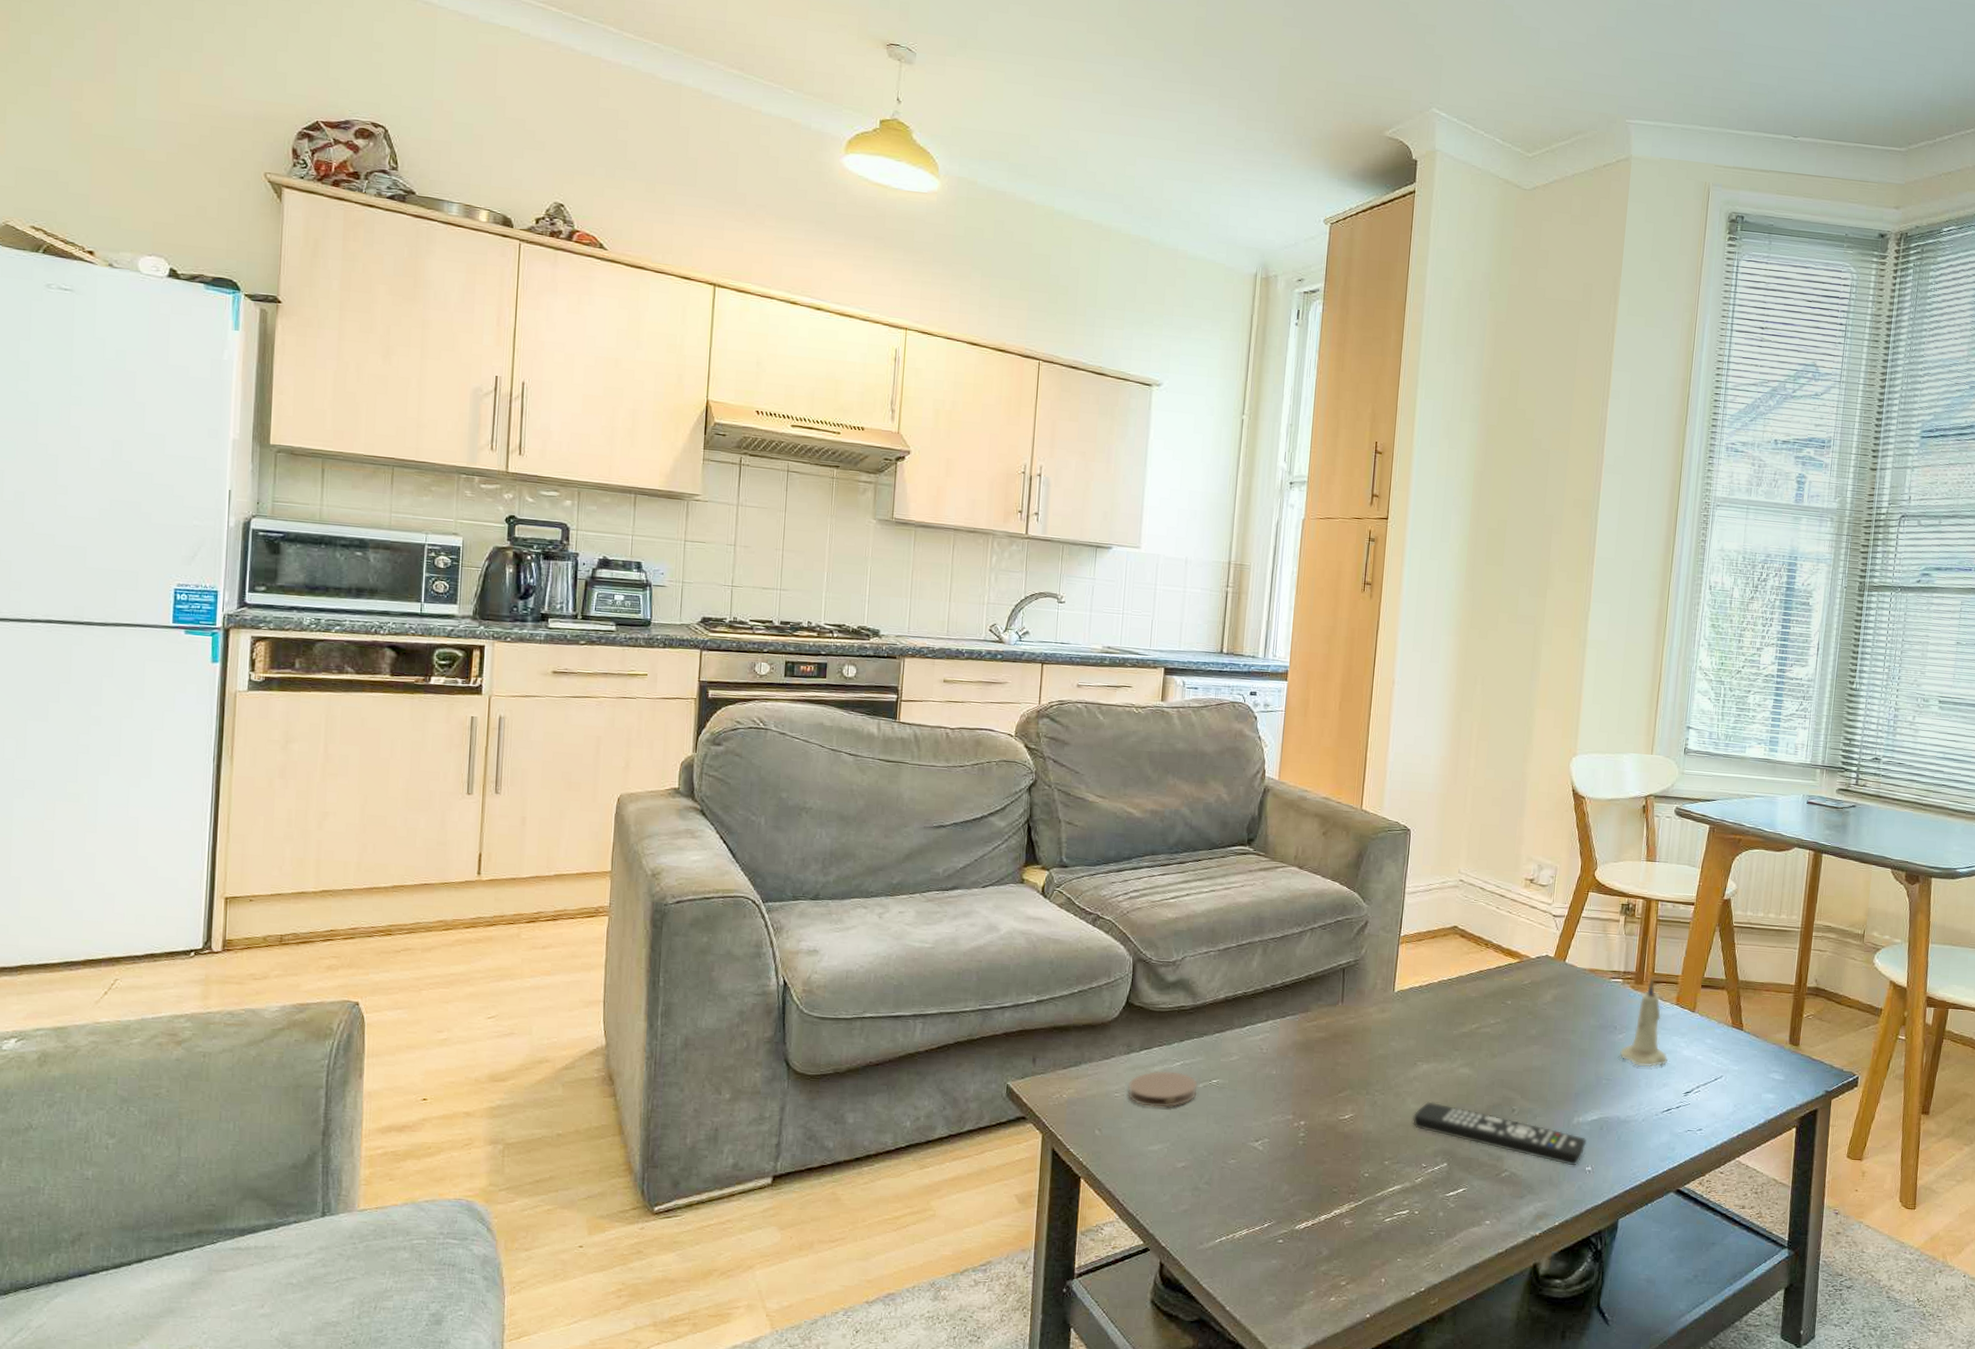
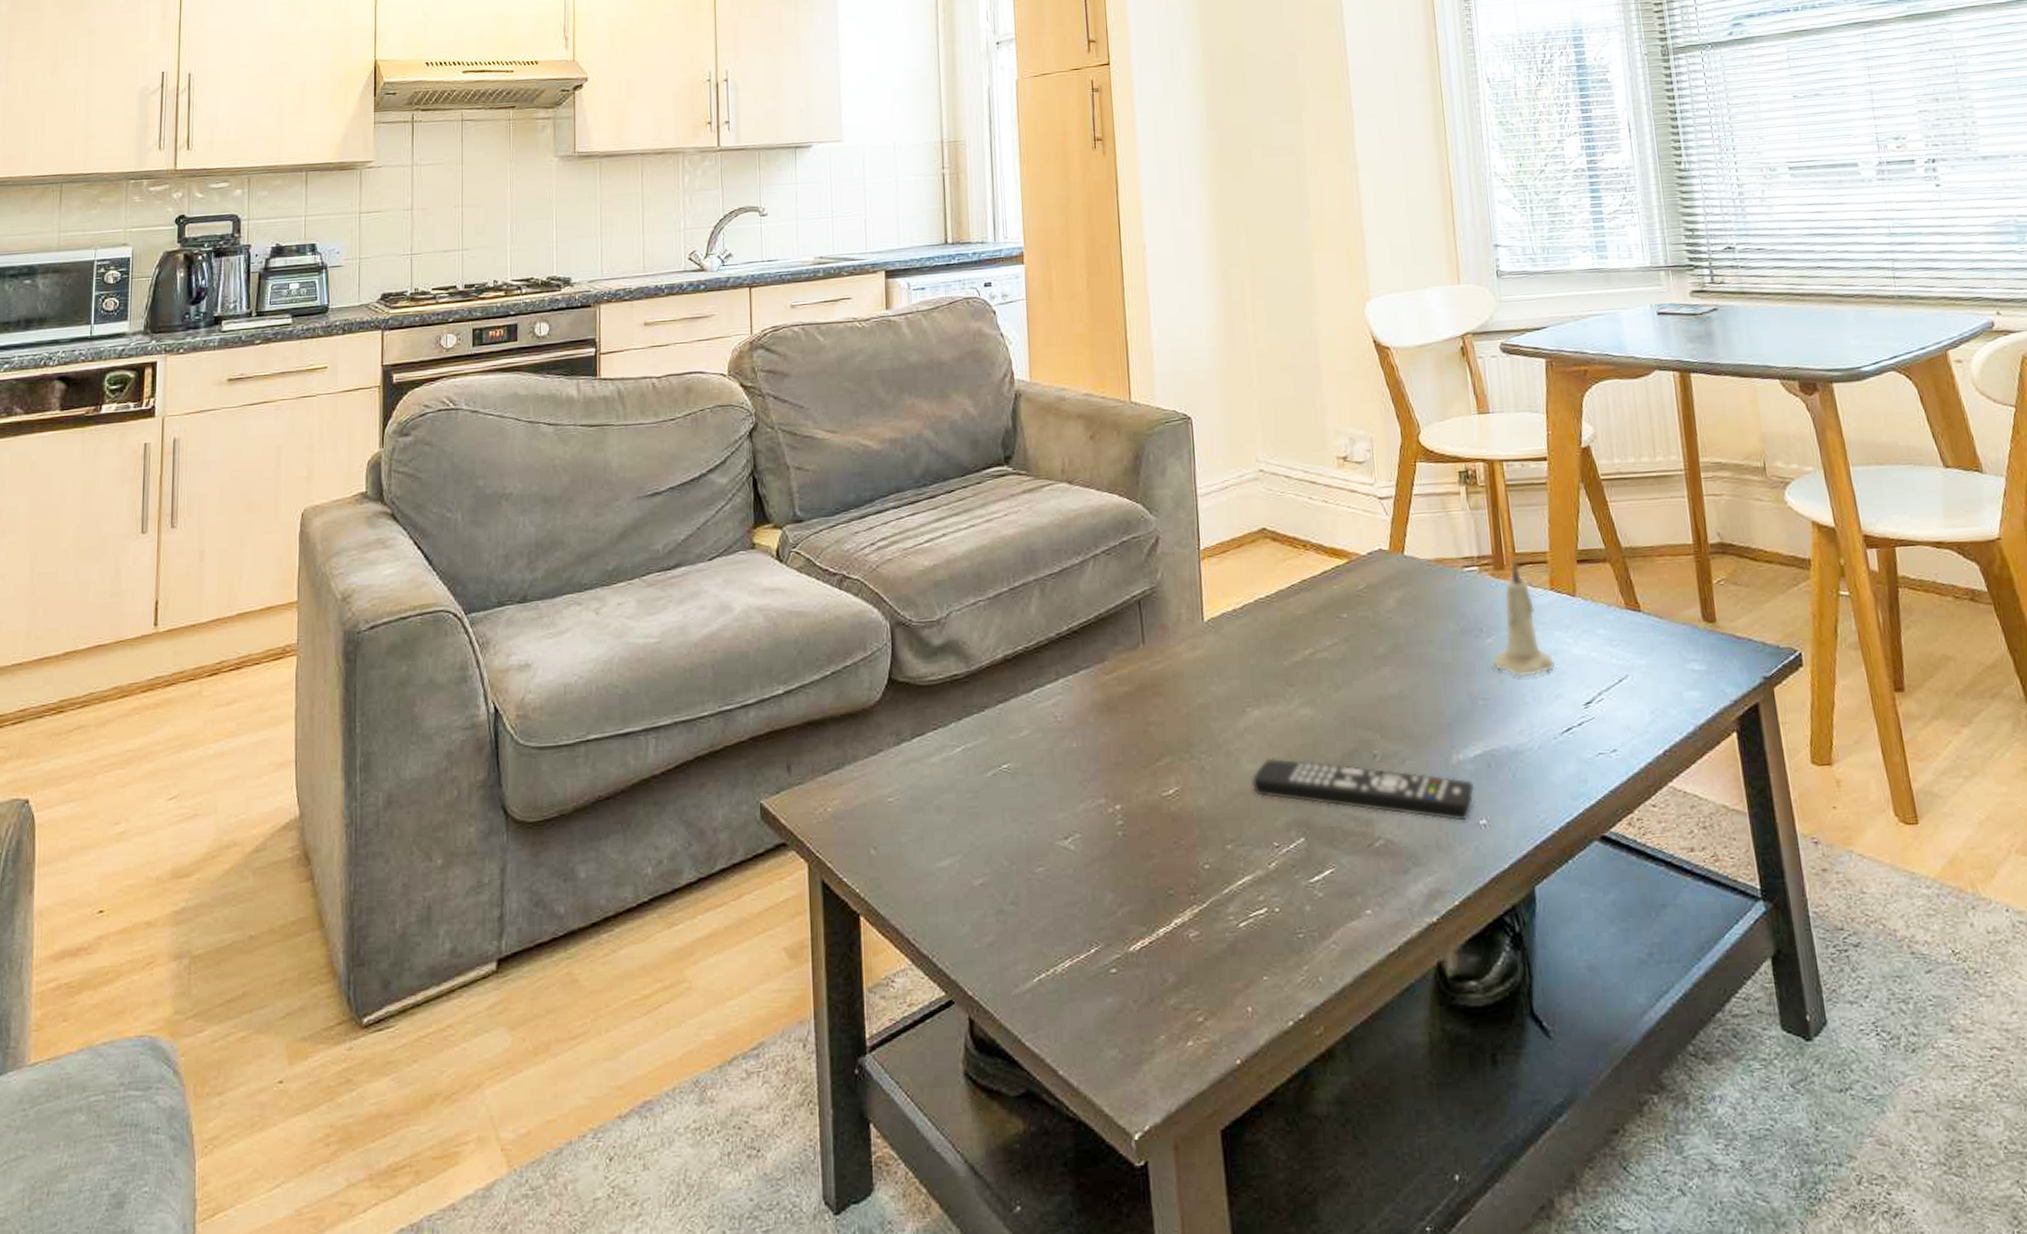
coaster: present [1128,1071,1198,1108] -> none [903,760,986,811]

